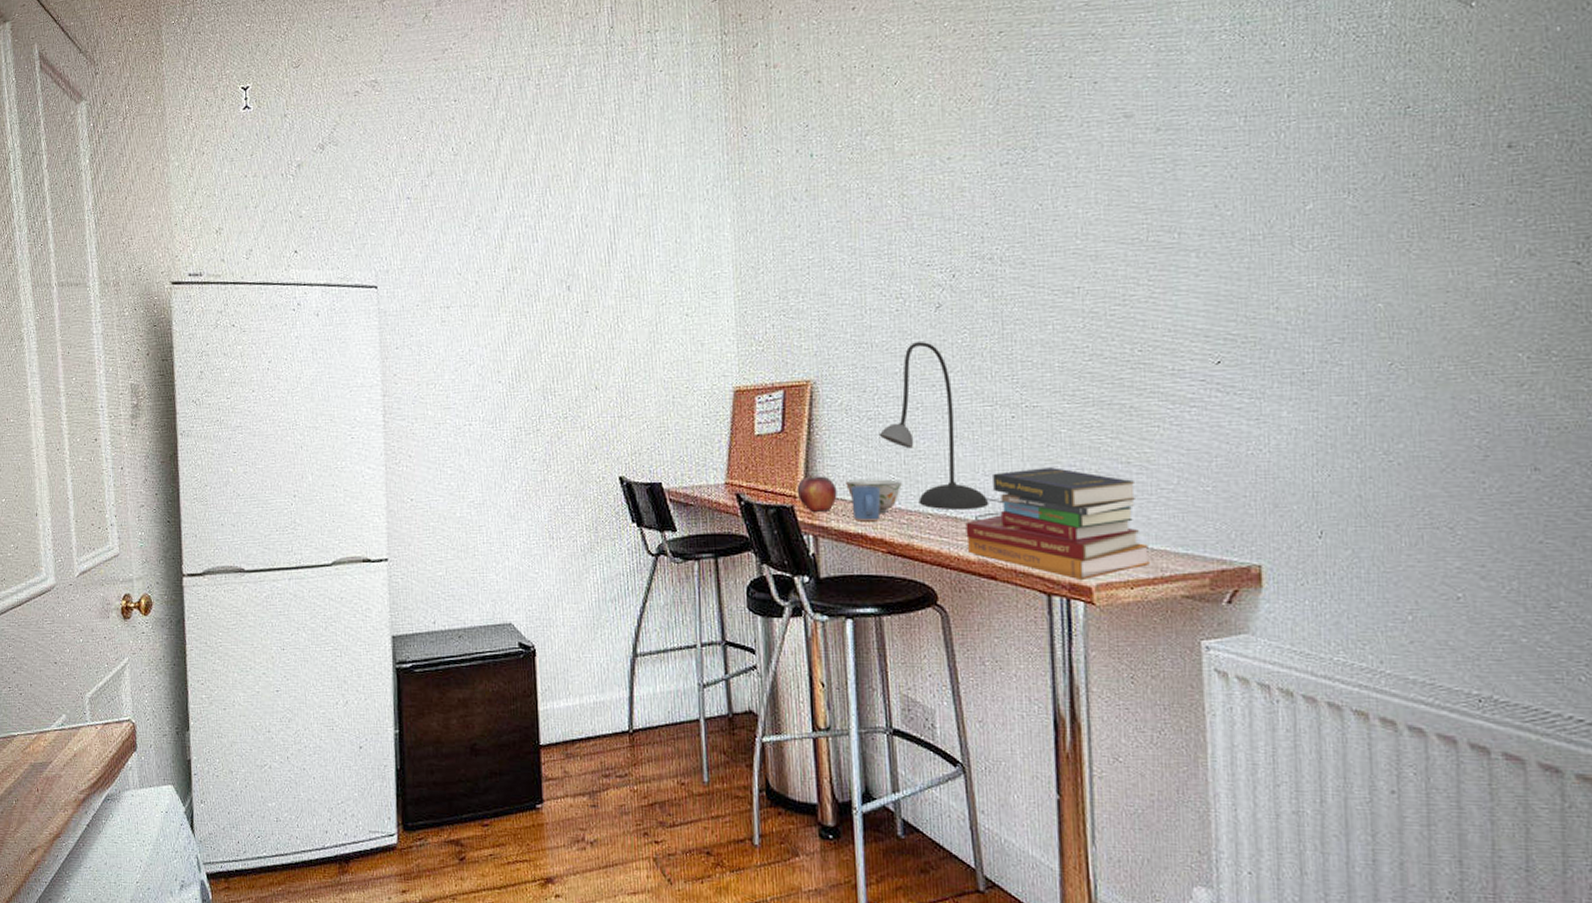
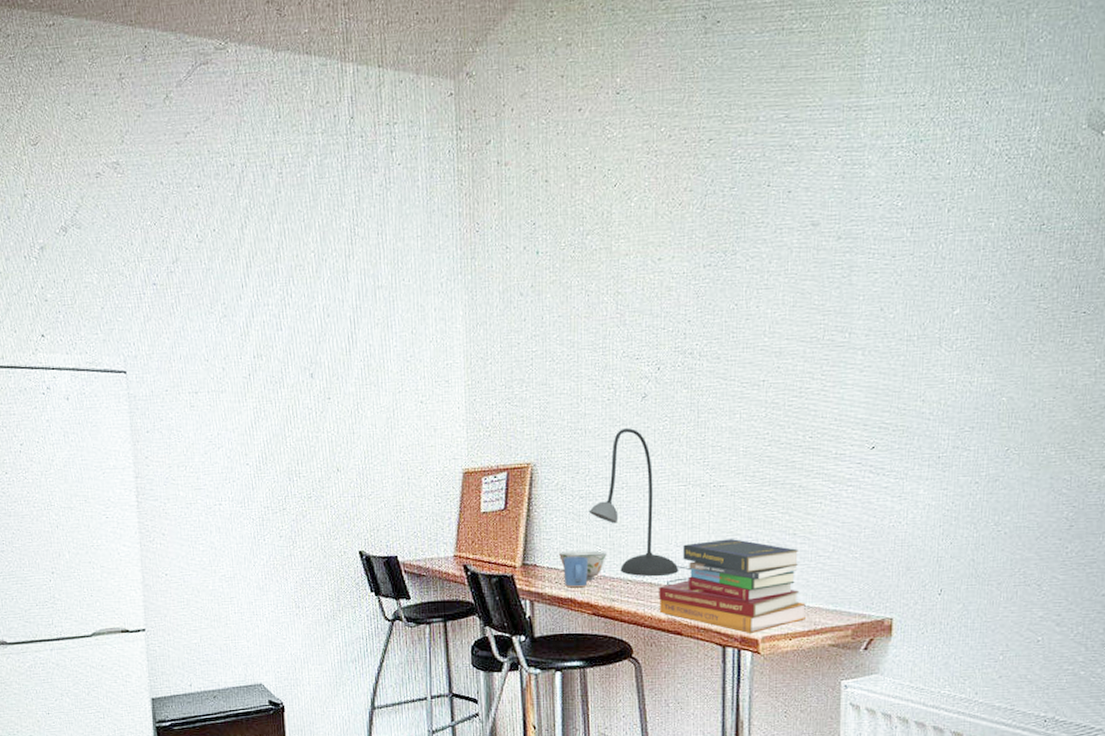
fruit: present [797,474,837,512] -> none [516,547,551,580]

